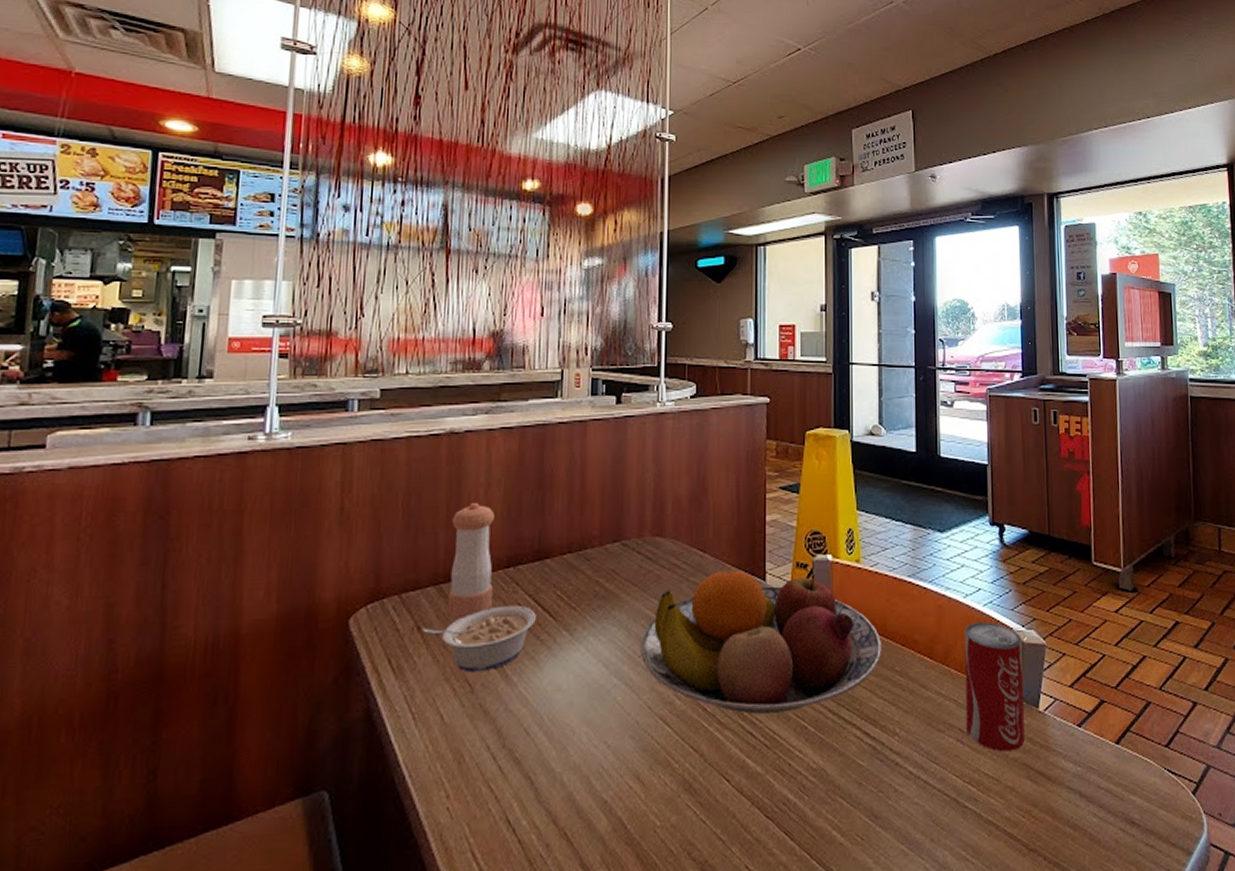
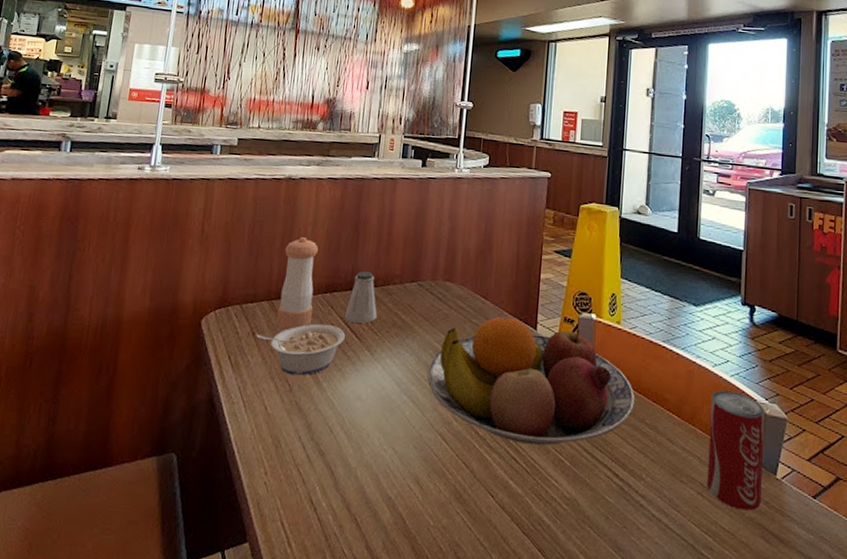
saltshaker: none [534,536,575,600] -> present [344,271,378,324]

